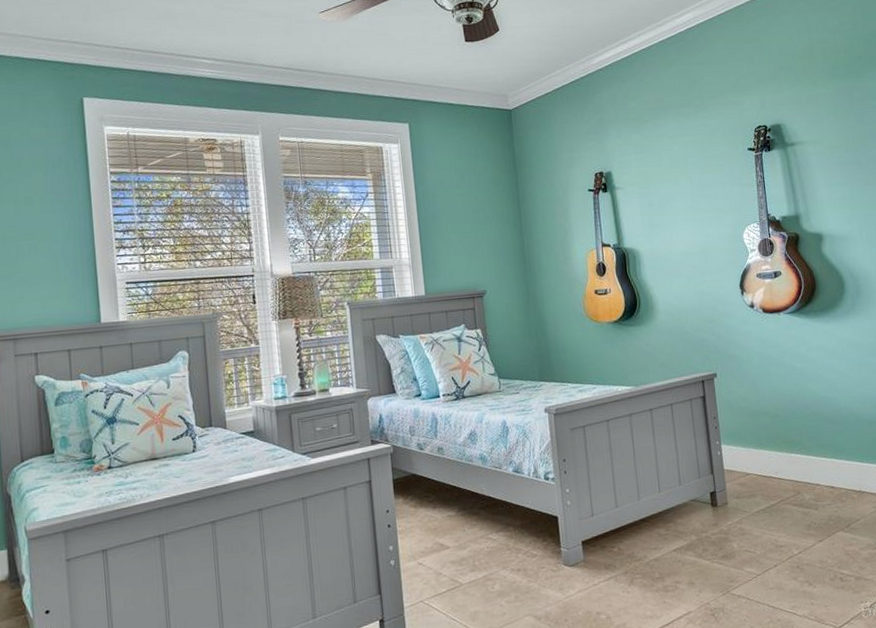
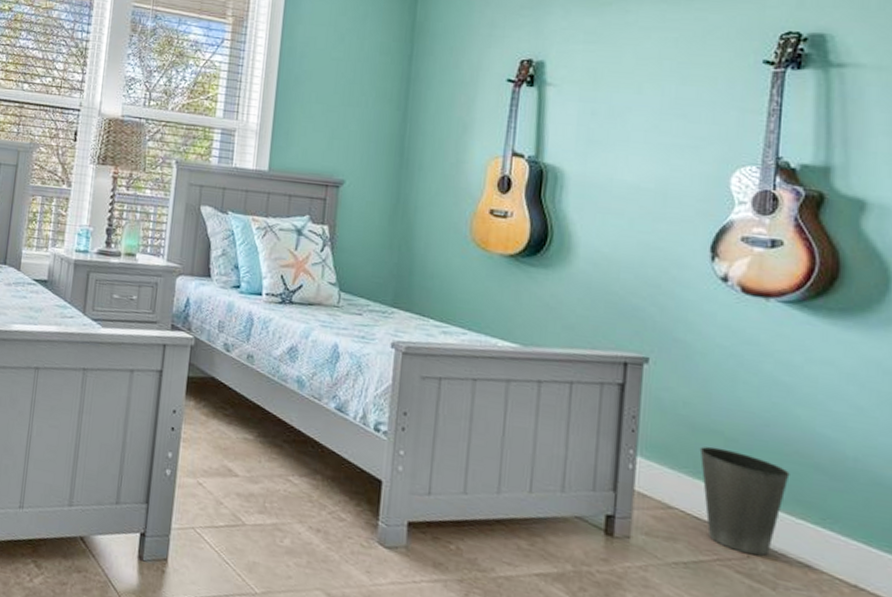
waste basket: none [758,423,812,491] -> present [699,446,790,556]

